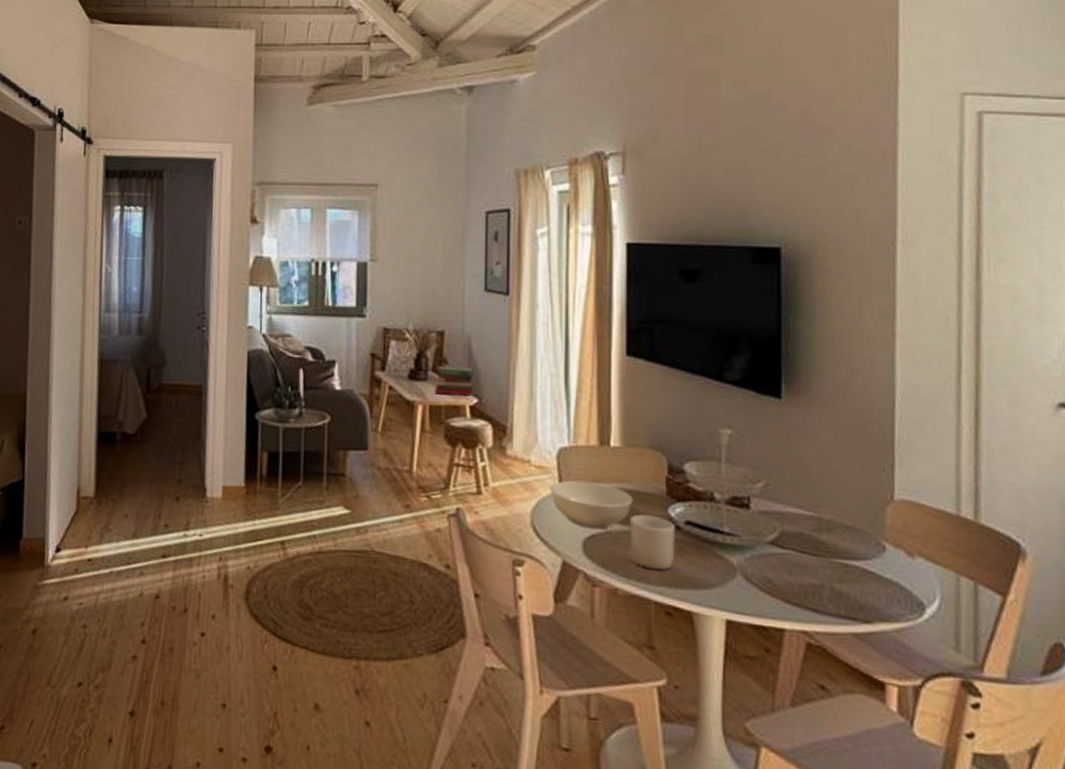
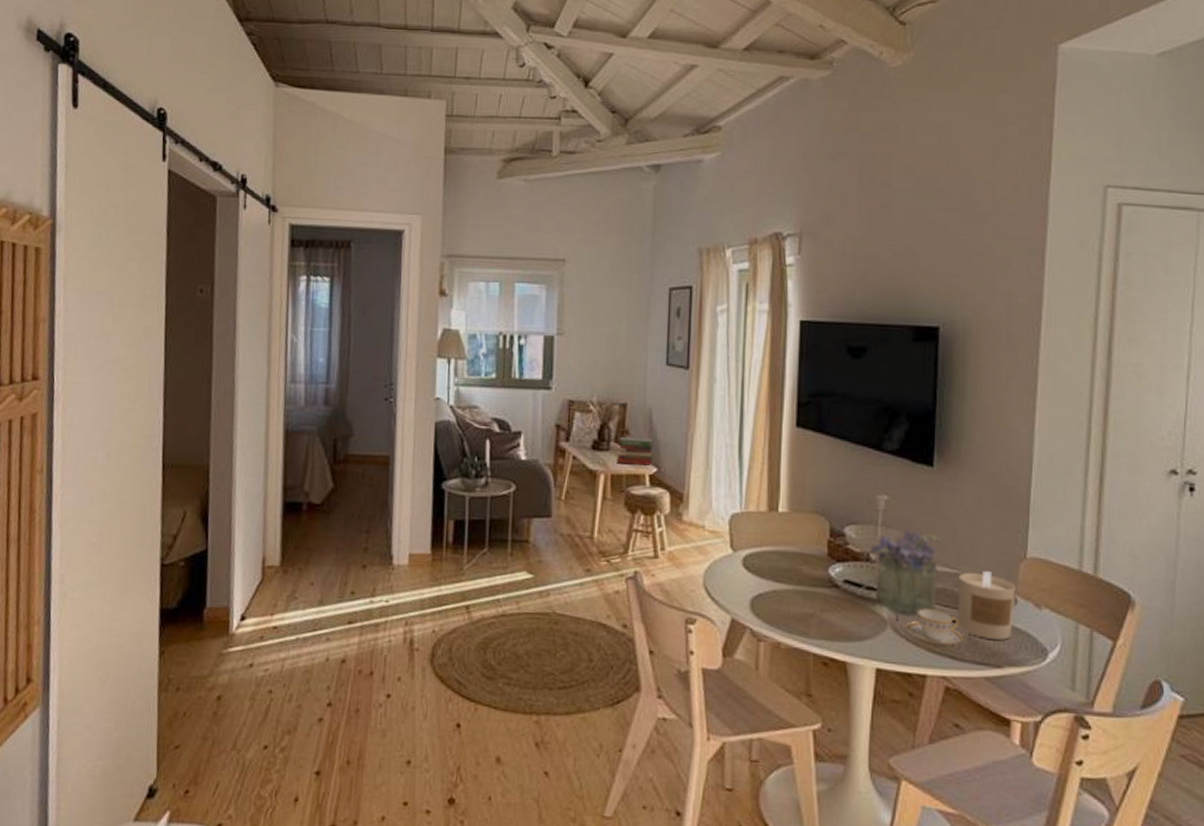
bowl: present [550,480,633,530] -> none [722,543,798,589]
mug: present [630,514,676,571] -> none [793,574,835,626]
flower bouquet: none [701,467,796,569] -> present [857,529,943,622]
teacup: none [758,555,826,598] -> present [906,609,964,647]
candle: none [815,514,884,592] -> present [957,571,1016,640]

